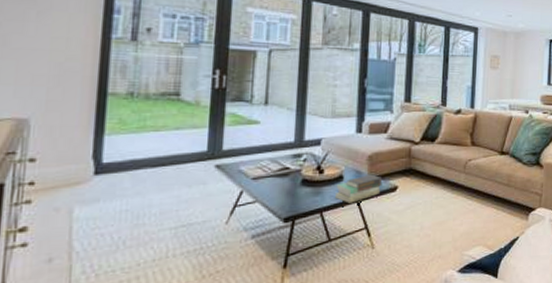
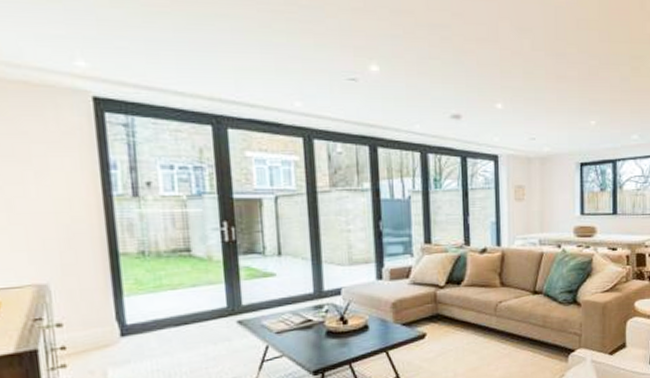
books: present [335,174,383,203] -> none [362,322,410,353]

